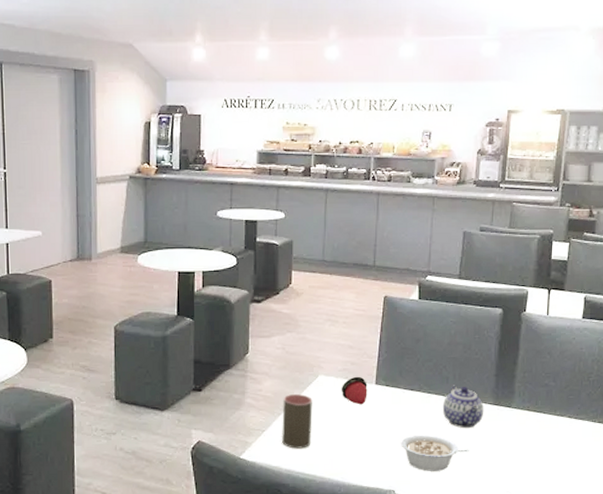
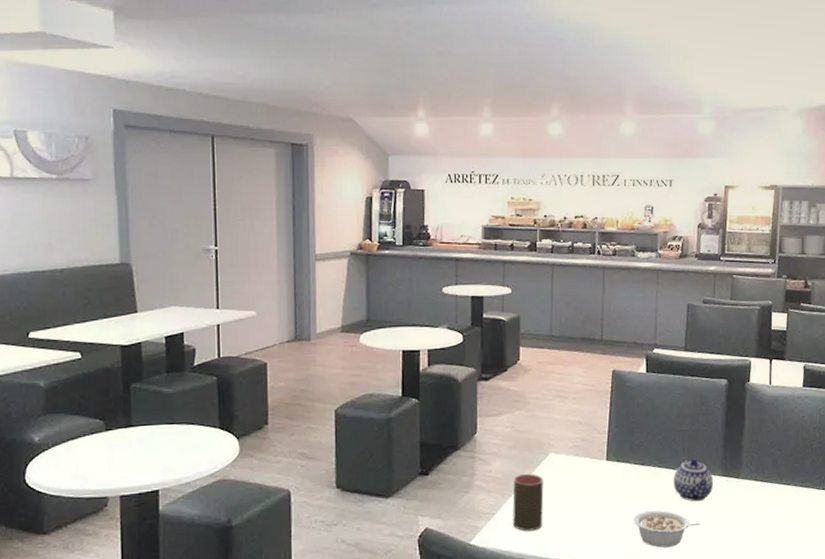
fruit: present [341,376,367,405] -> none [572,452,599,482]

